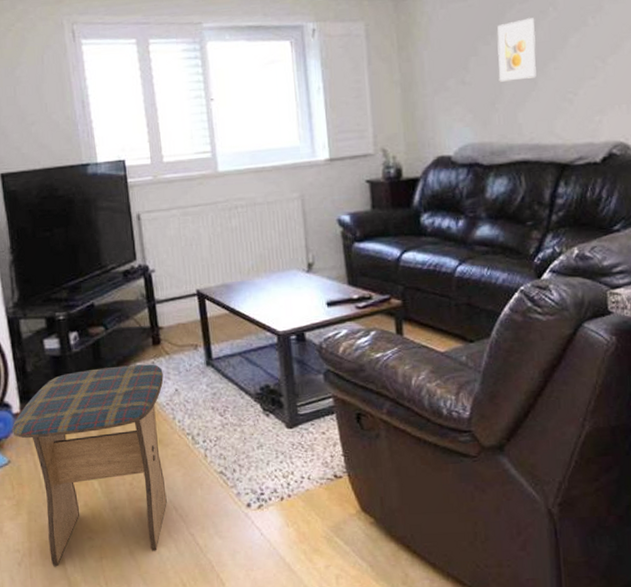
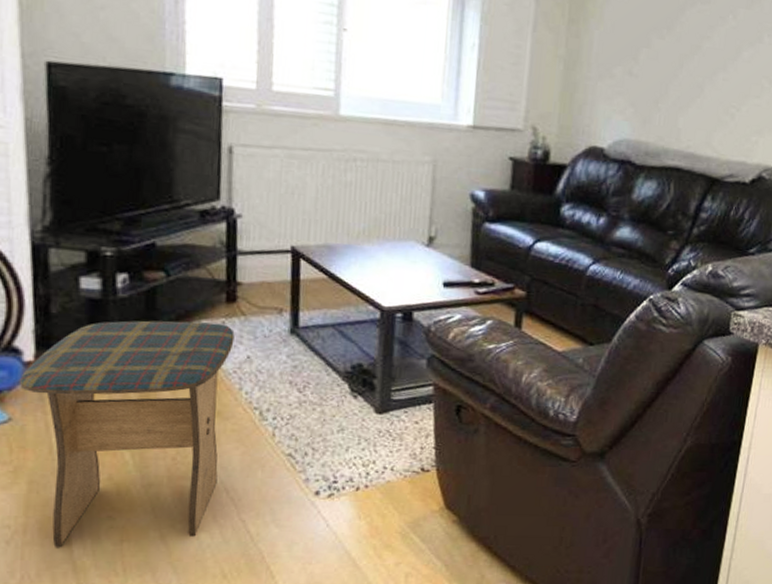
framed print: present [497,18,536,82] -> none [666,20,712,85]

